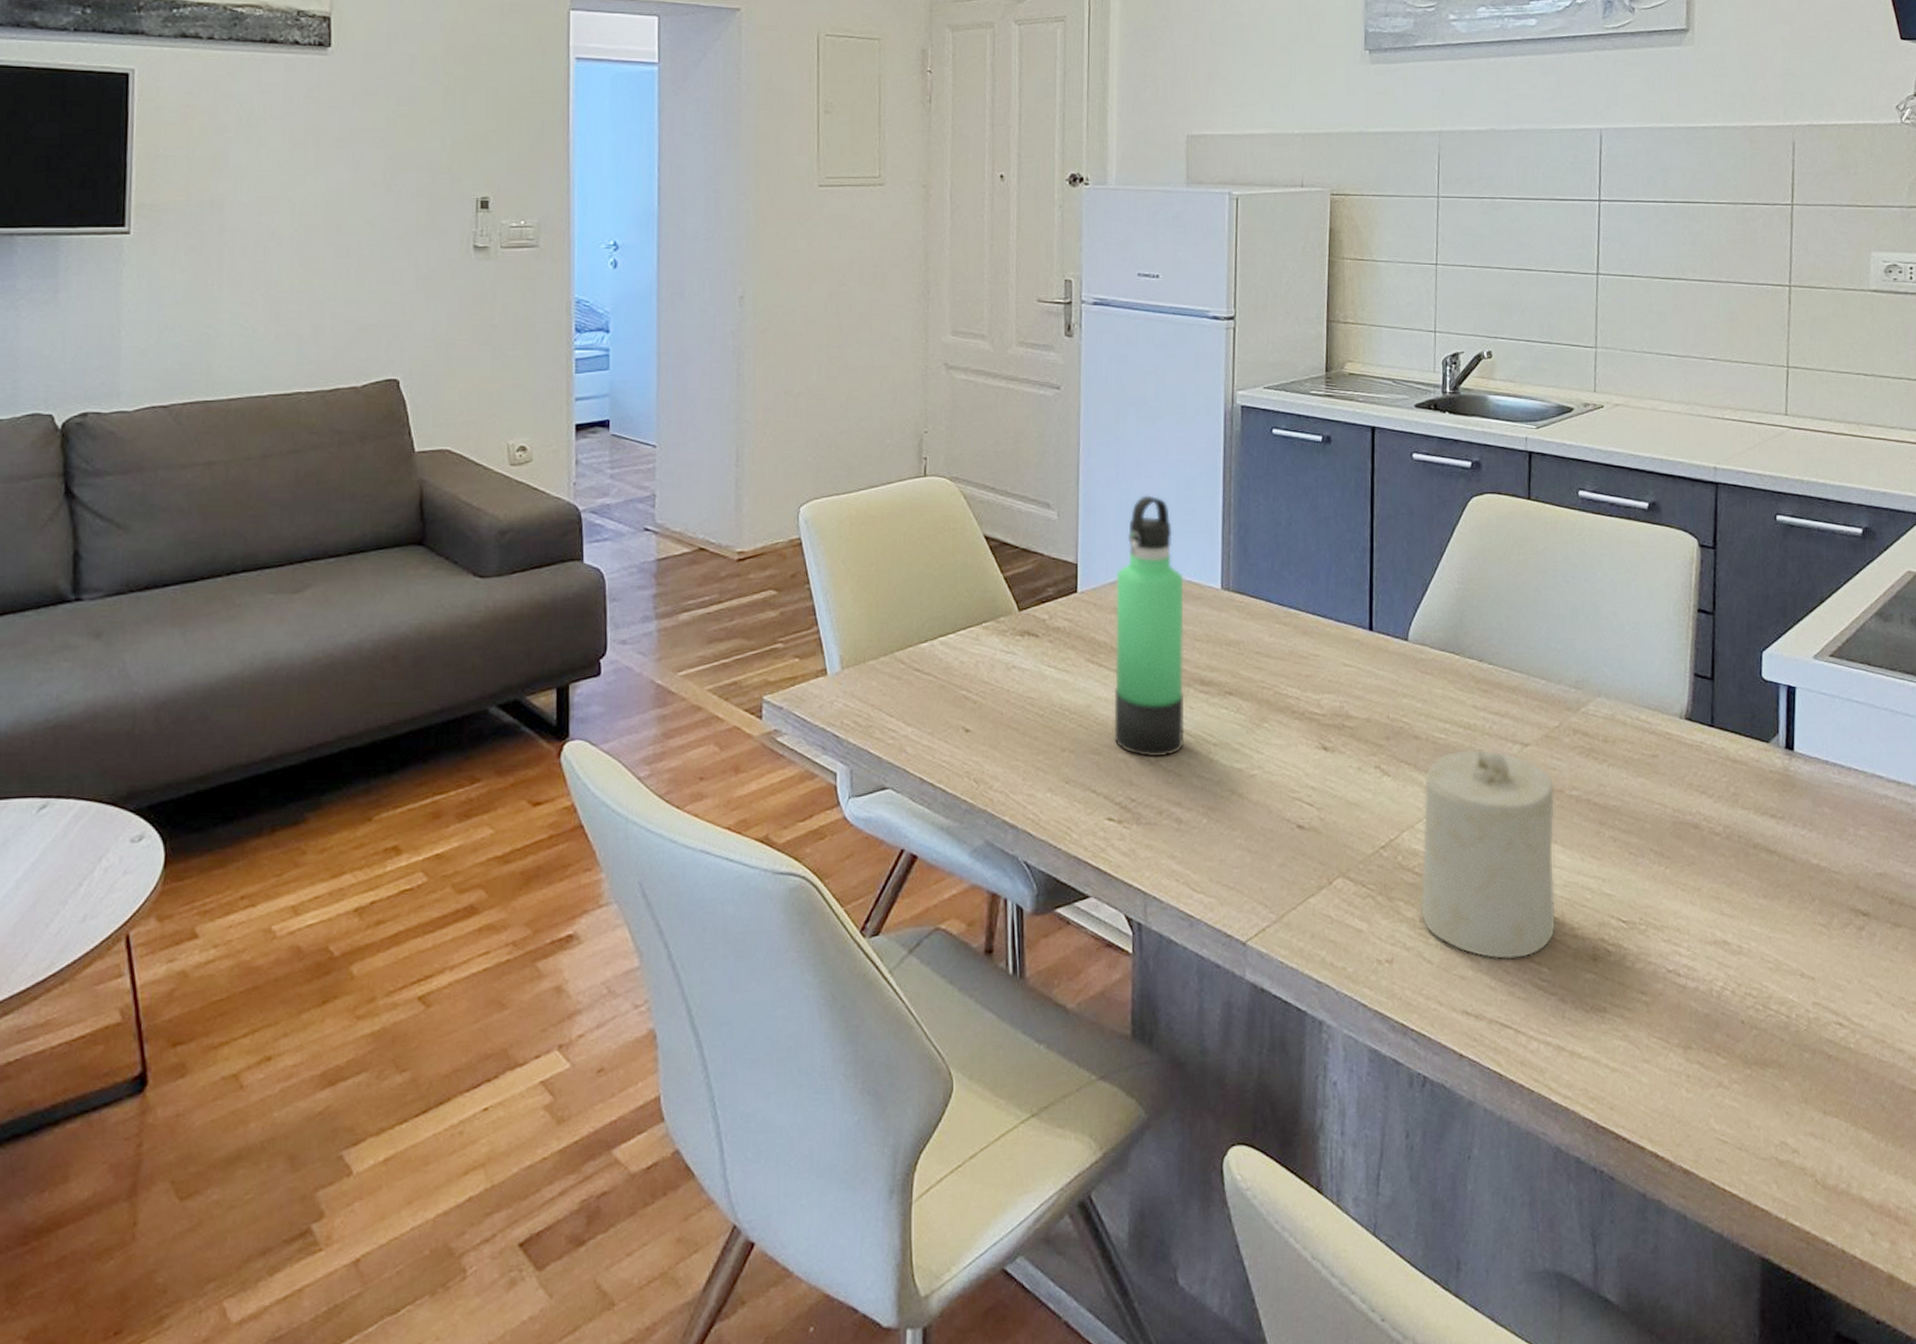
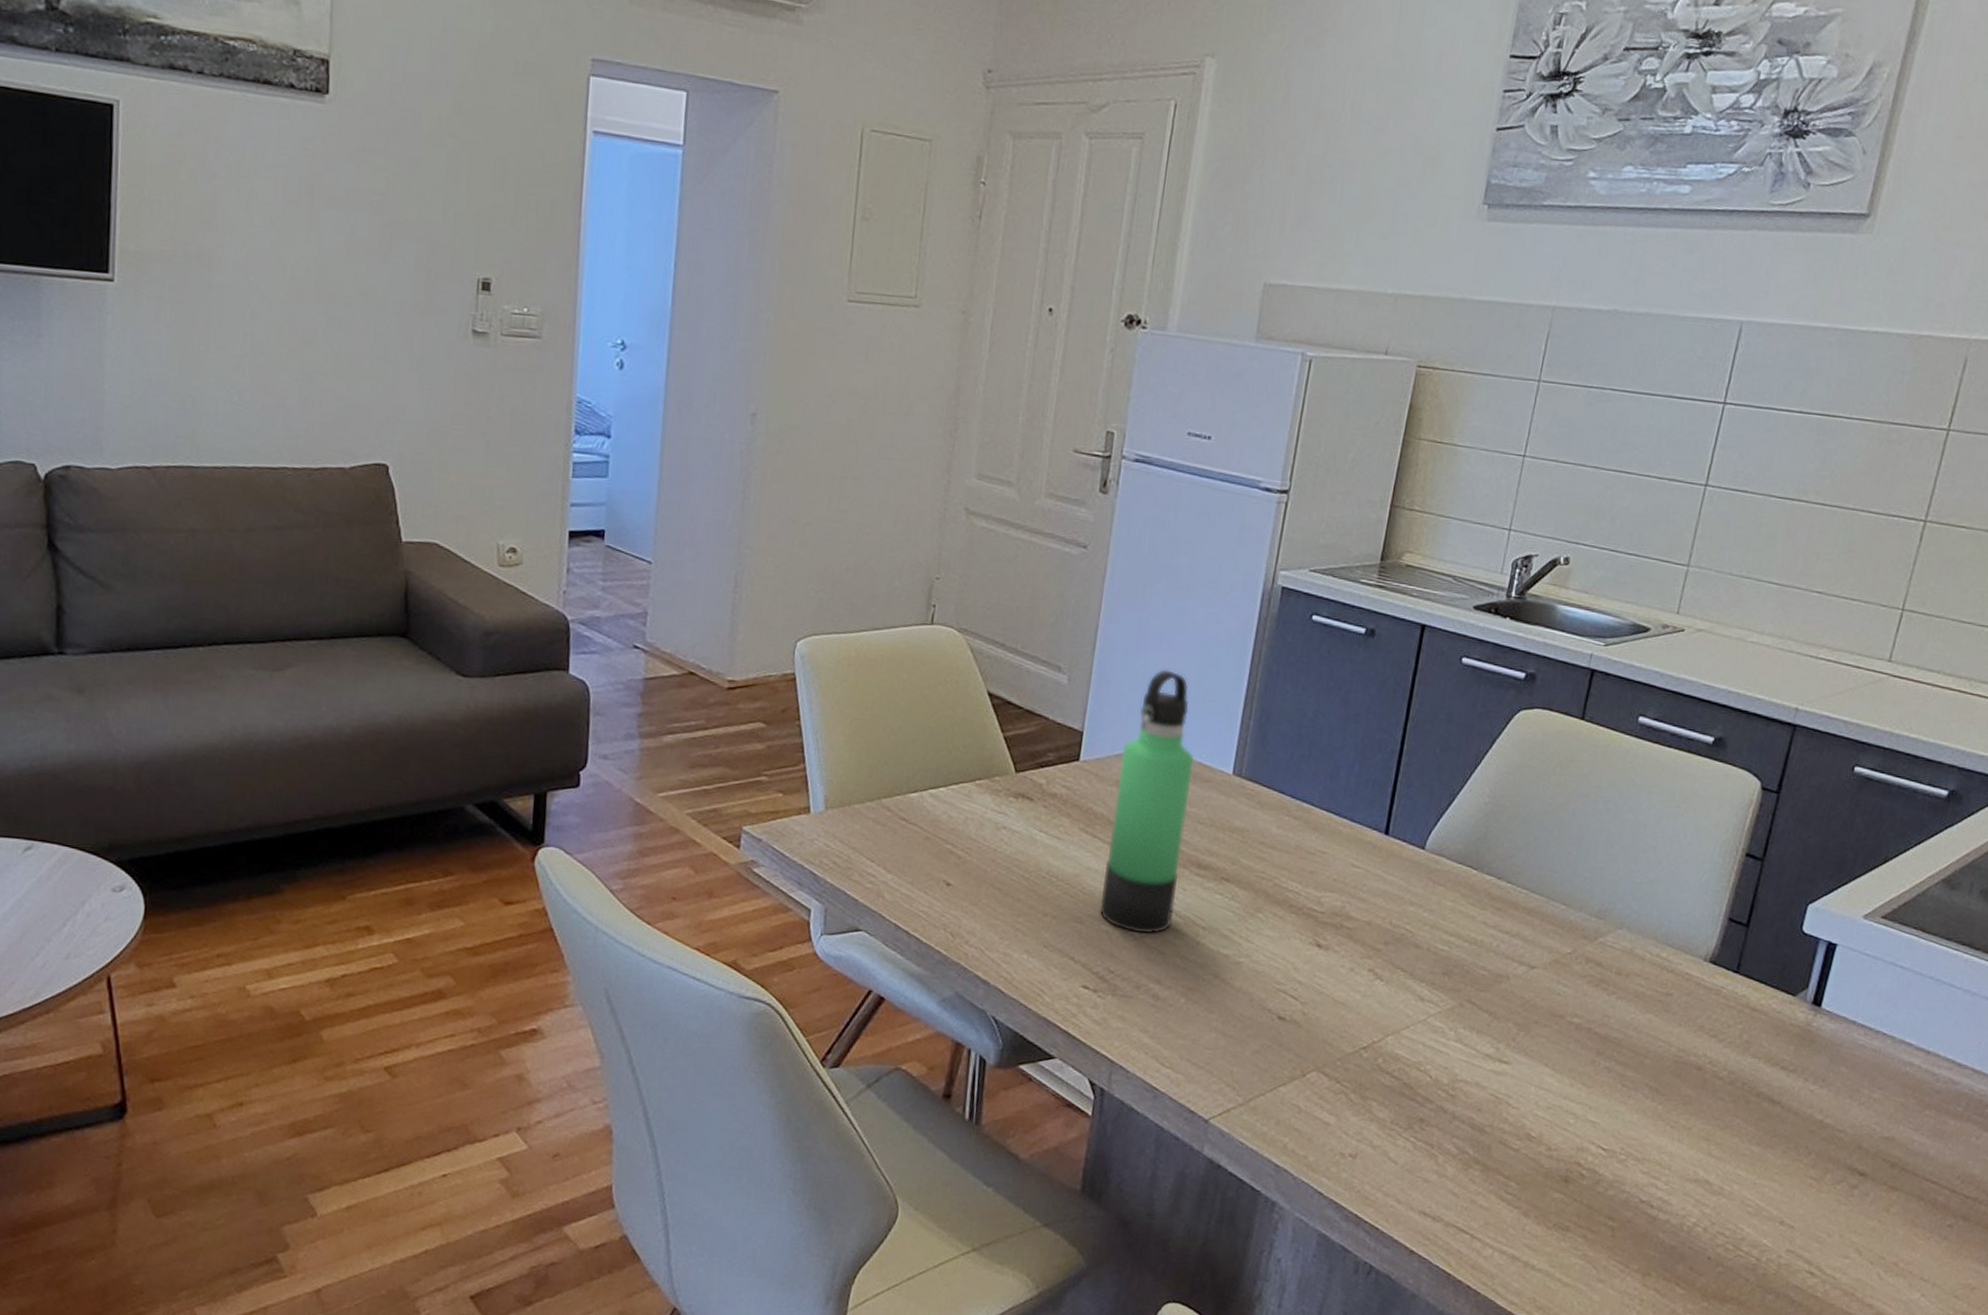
candle: present [1421,749,1556,959] -> none [1393,964,1555,1170]

